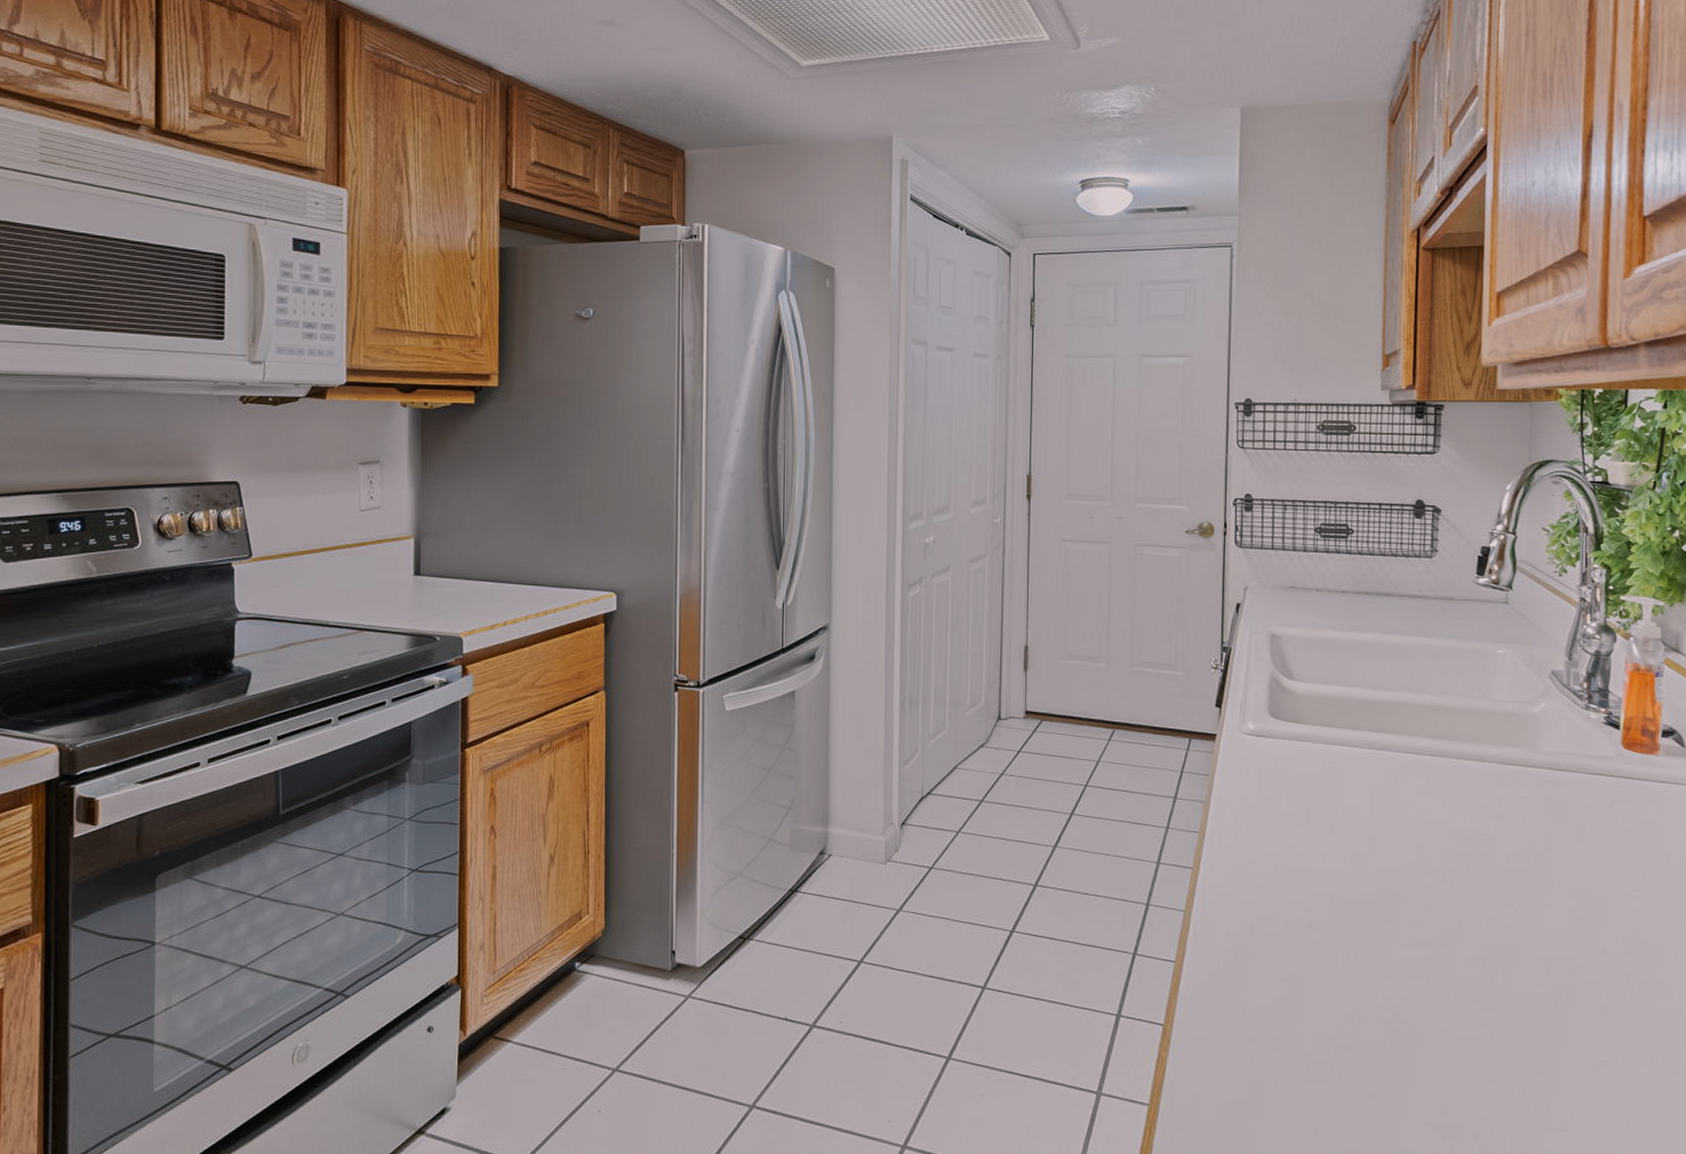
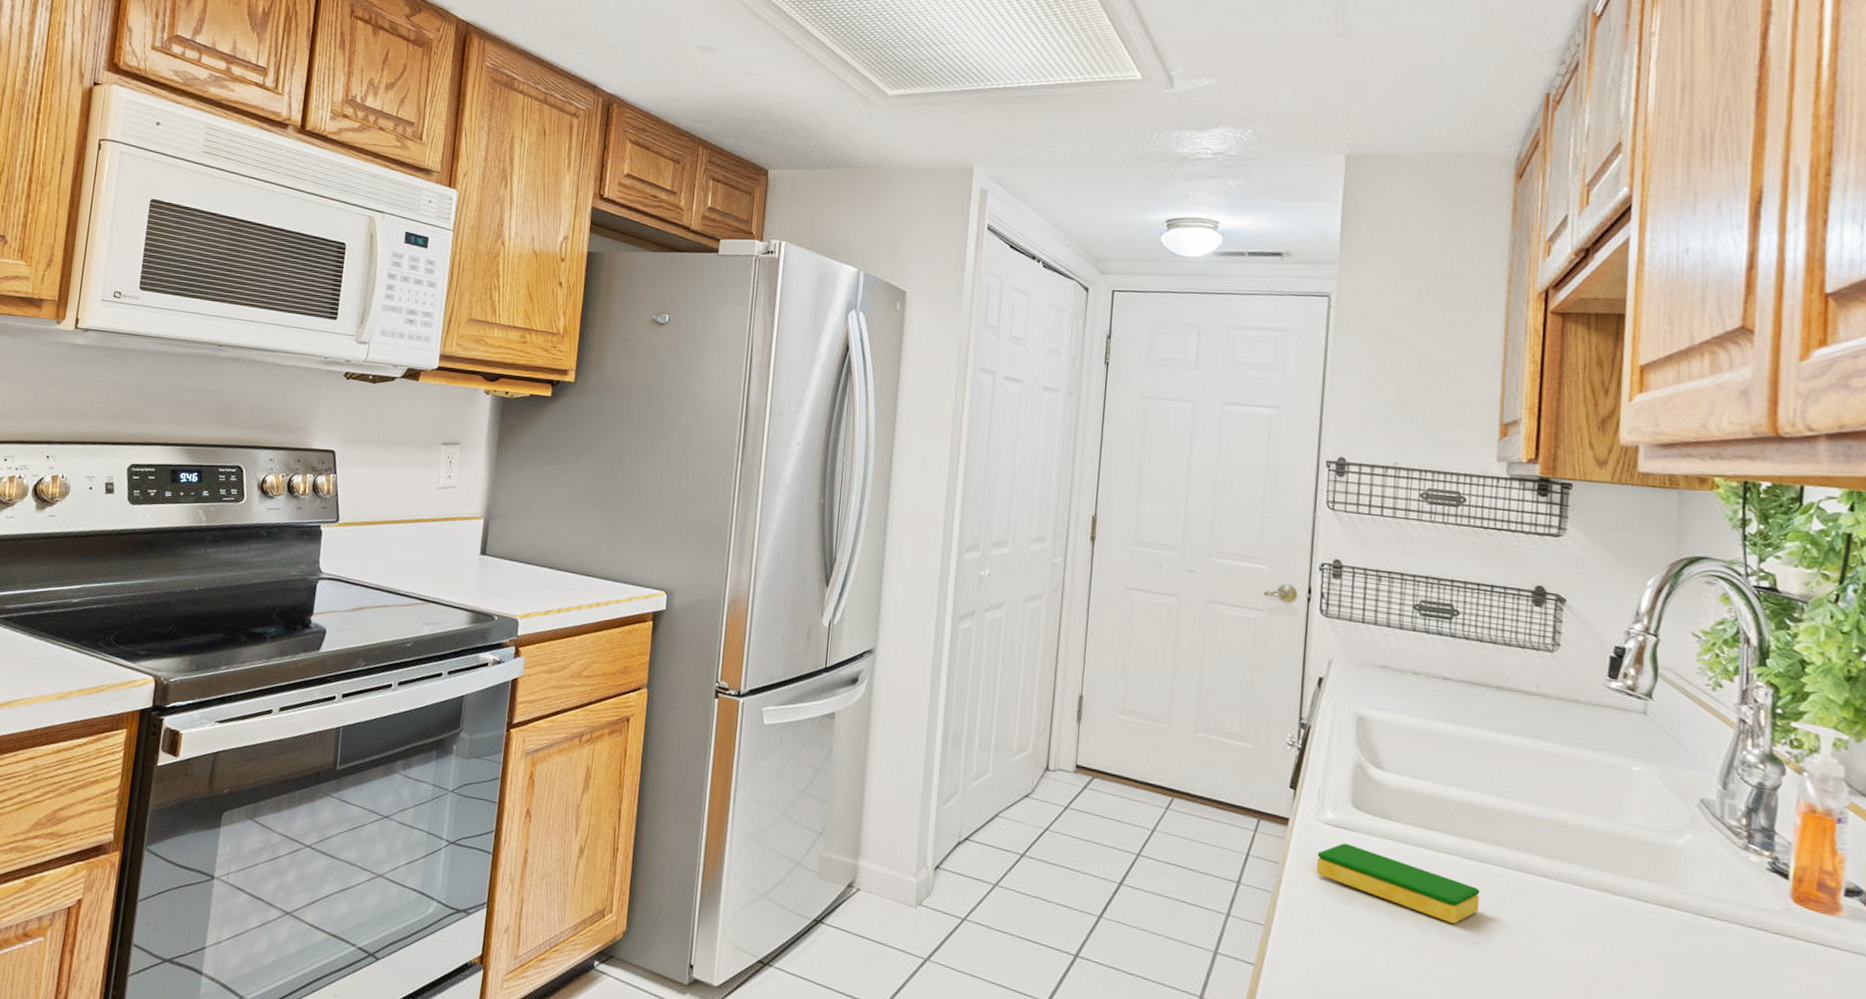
dish sponge: none [1241,749,1378,807] -> present [1316,842,1480,924]

